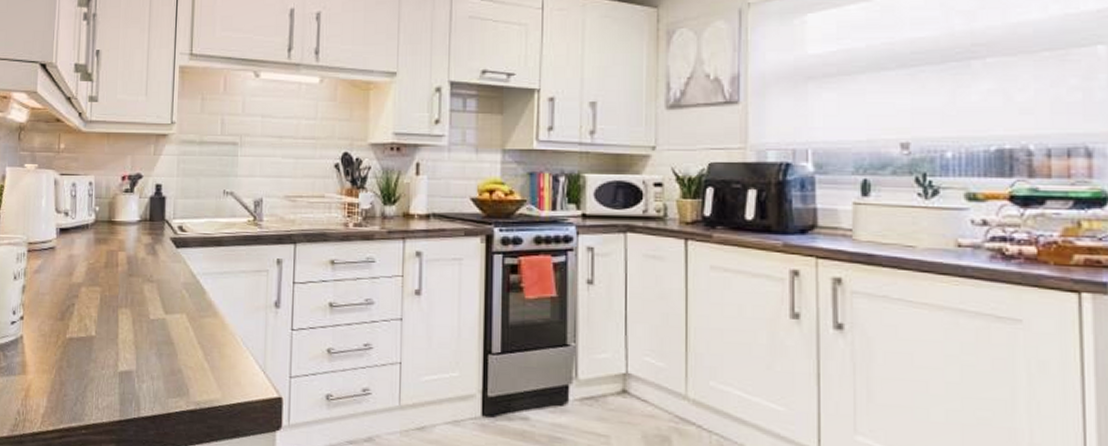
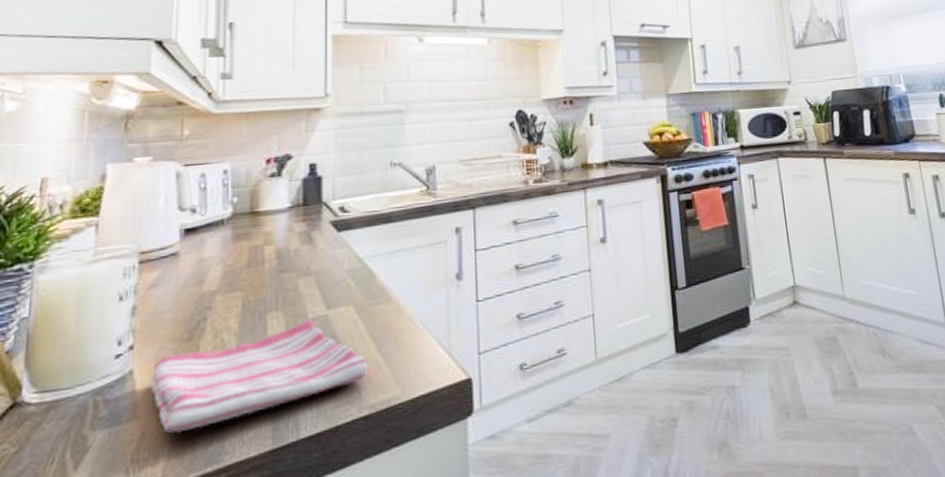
dish towel: none [34,319,195,391] -> present [150,318,367,433]

